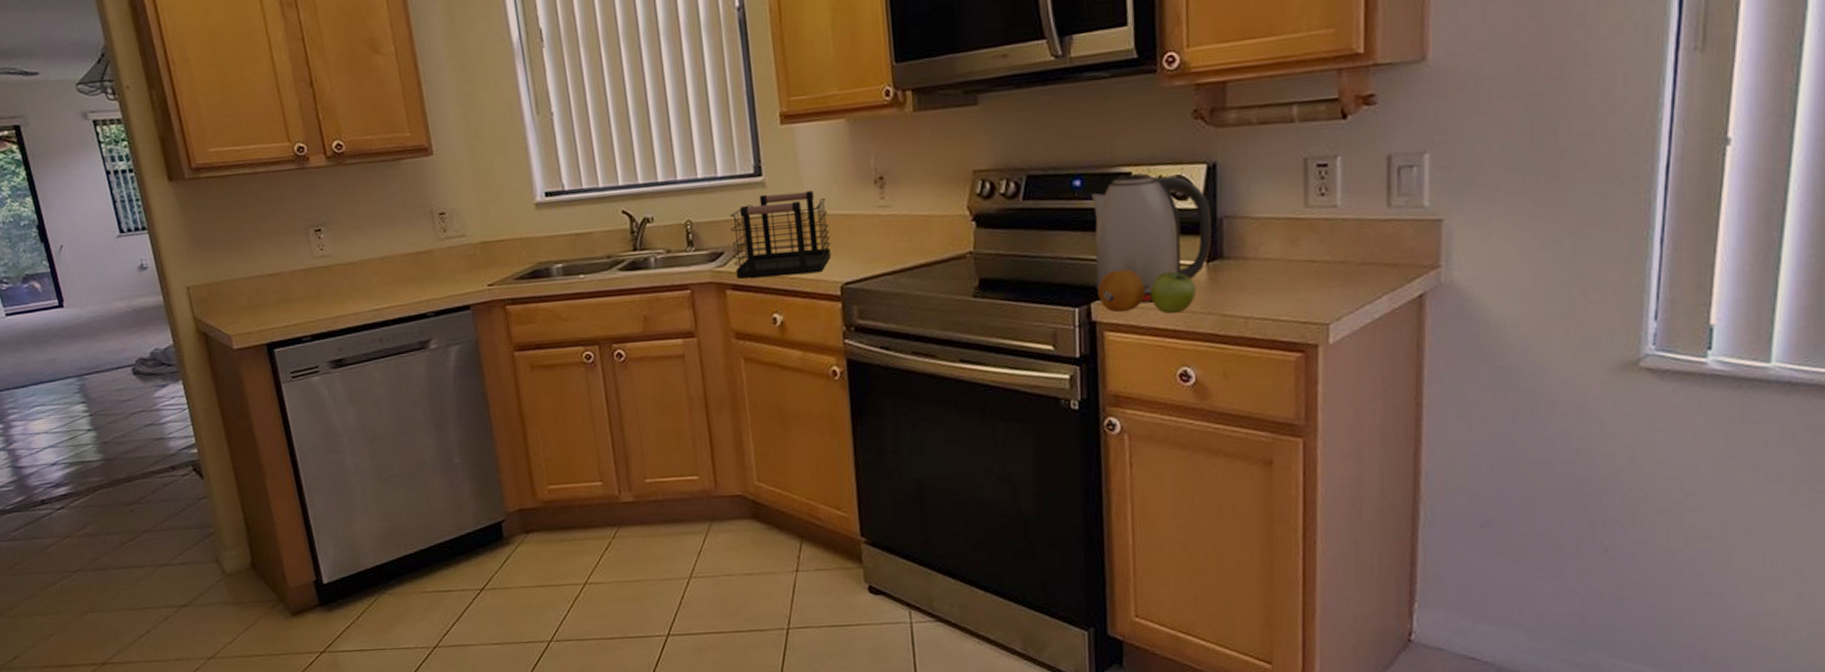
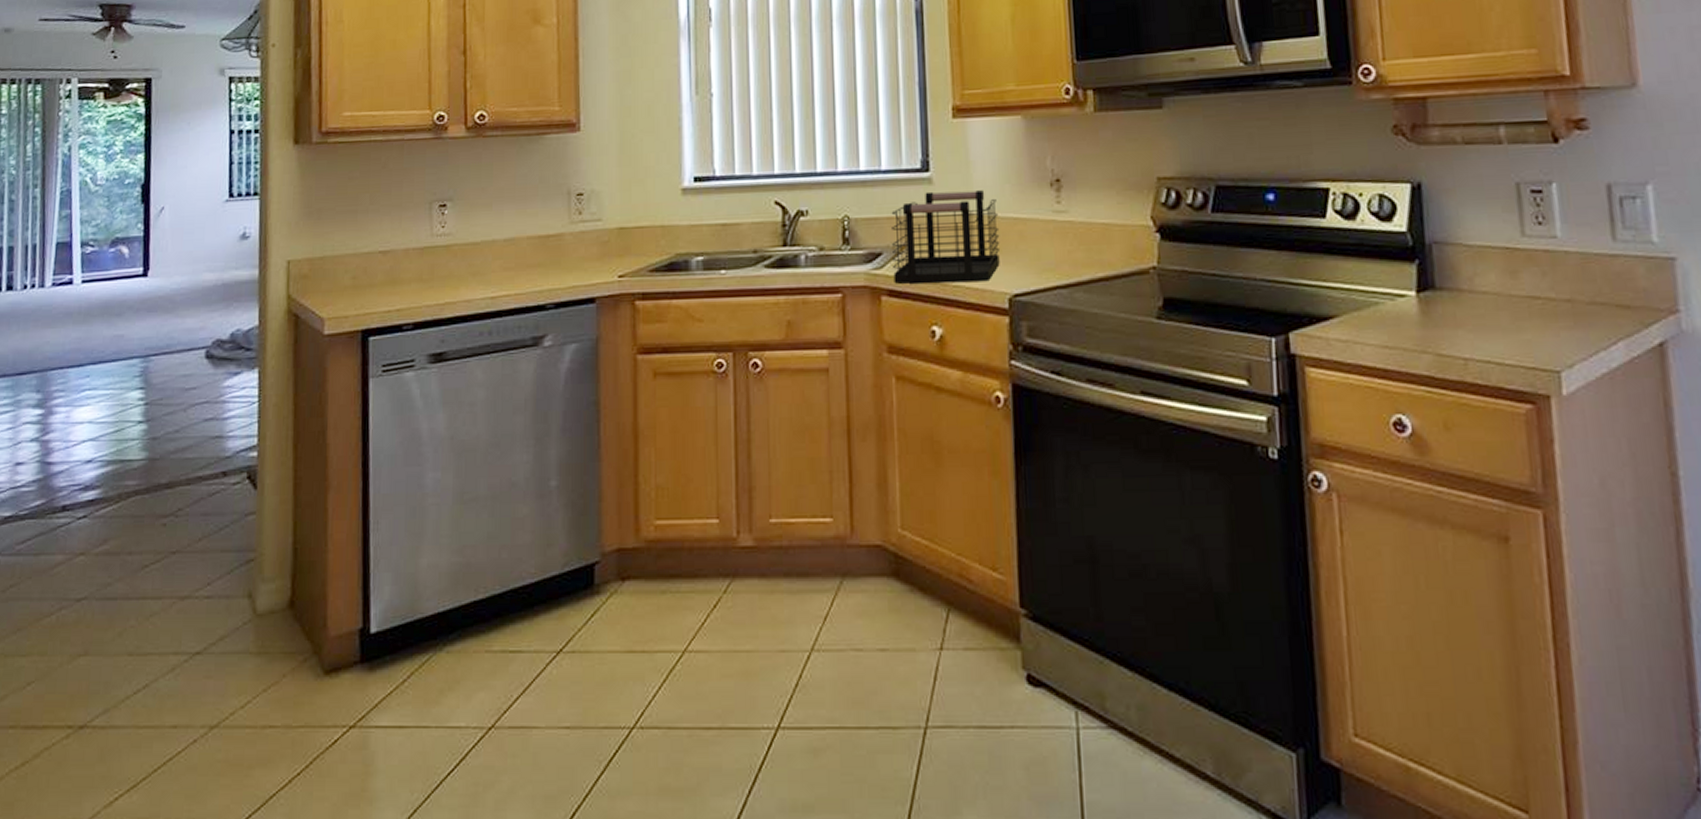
kettle: present [1091,172,1212,305] -> none [1286,189,1421,338]
fruit: present [1098,269,1145,313] -> none [1296,295,1350,346]
fruit: present [1149,271,1197,315] -> none [1354,300,1408,351]

